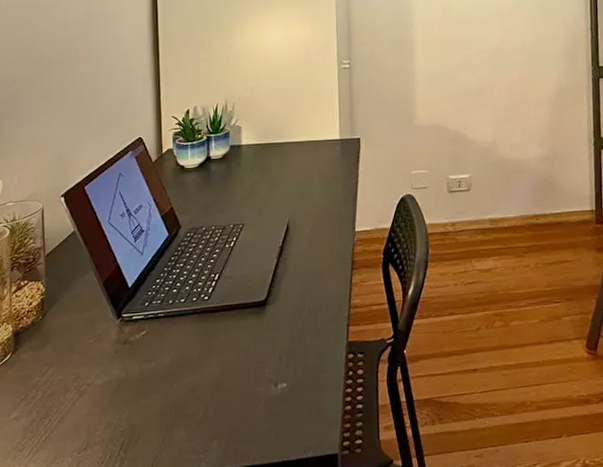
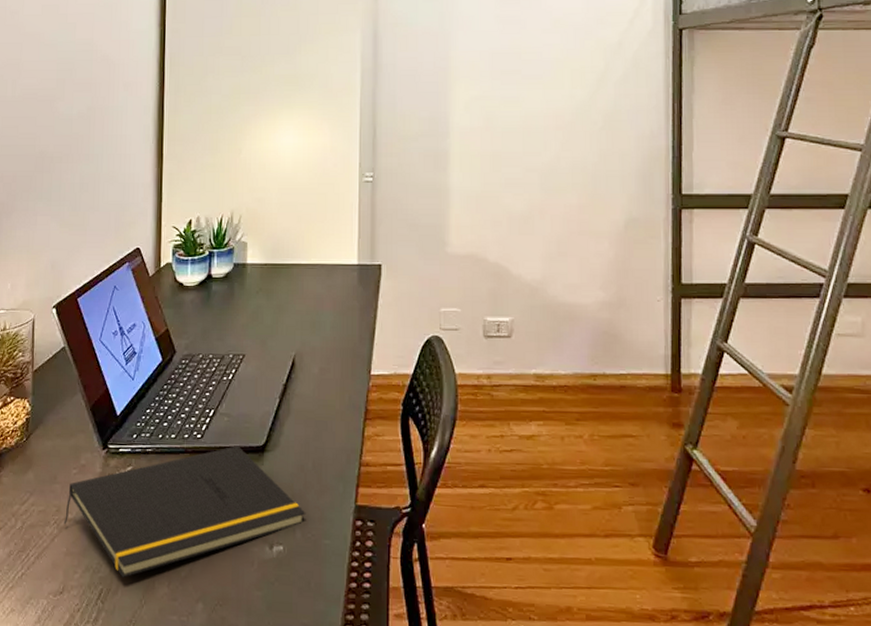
notepad: none [83,303,304,429] -> present [63,446,305,578]

